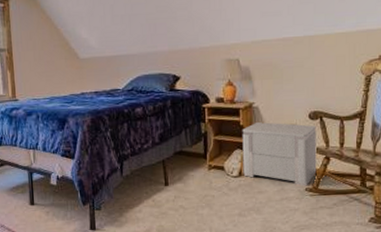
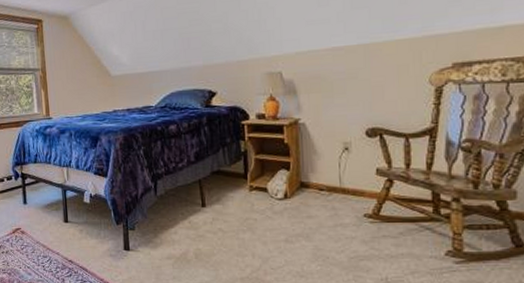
nightstand: present [242,122,317,187] -> none [287,140,377,212]

